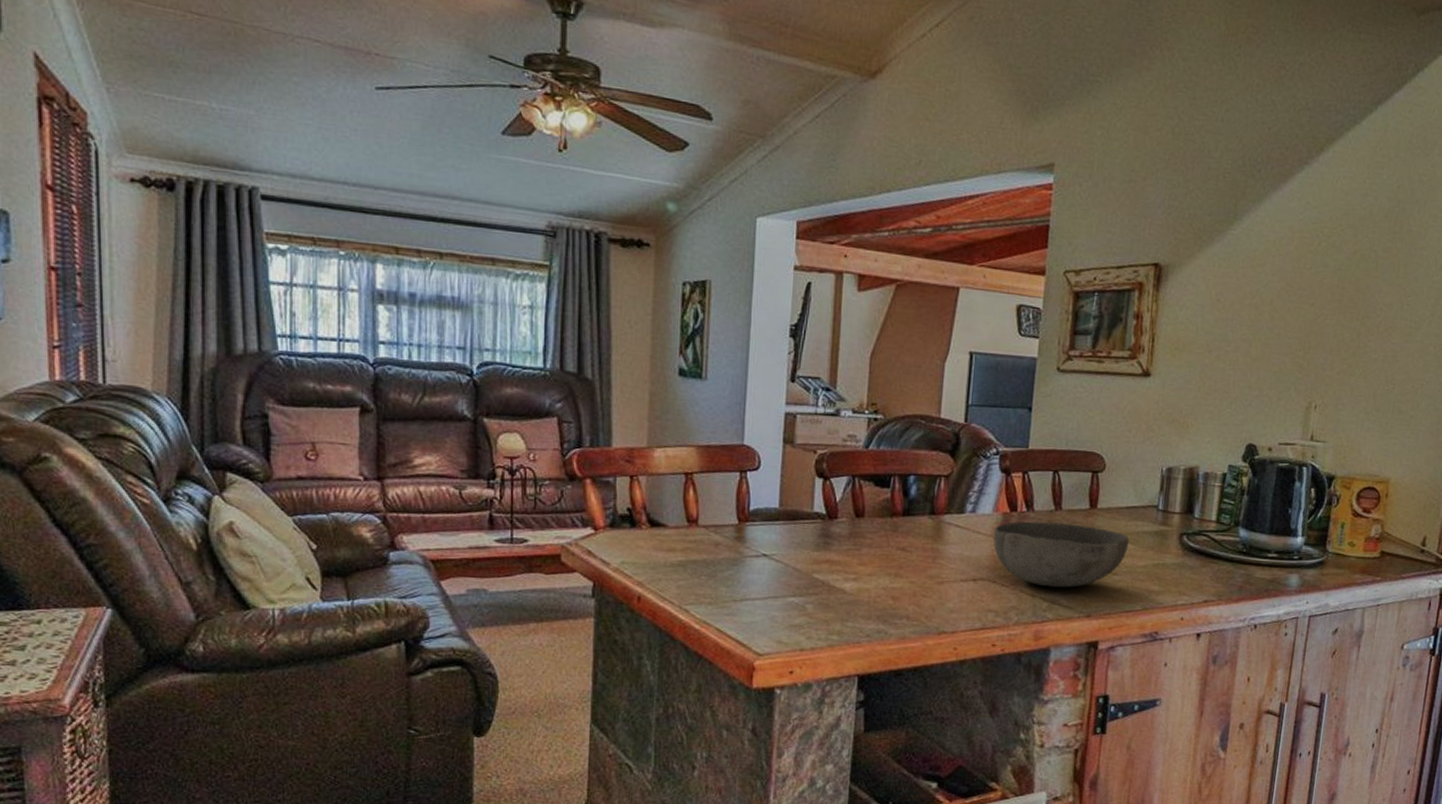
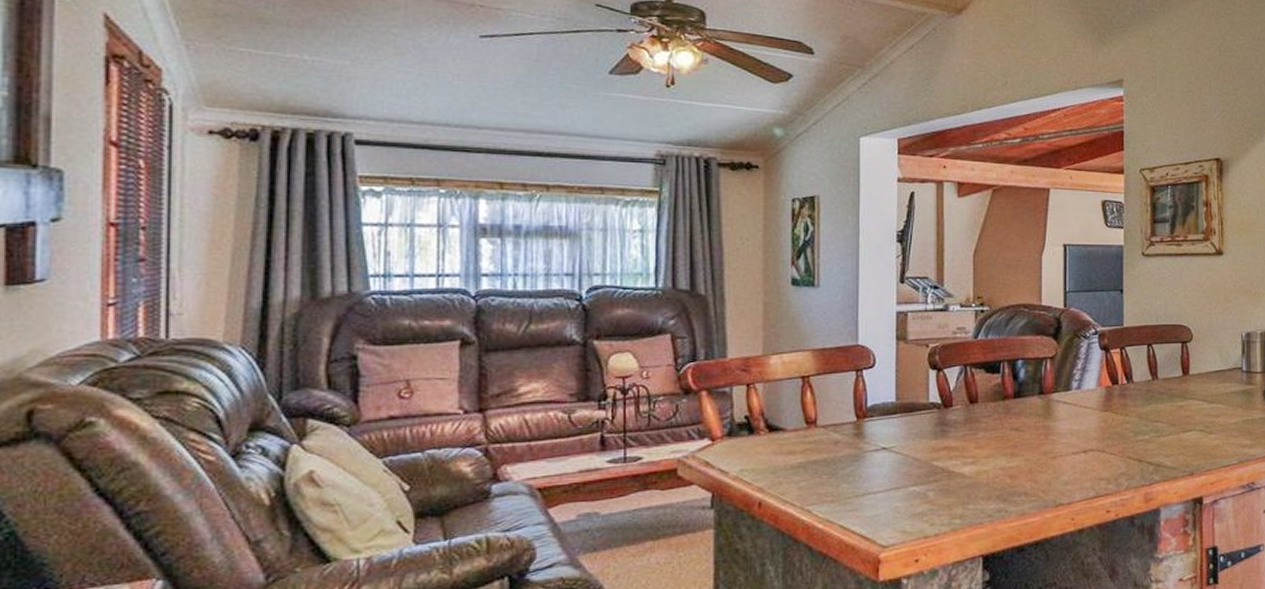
bowl: present [993,521,1130,588] -> none [1099,391,1221,451]

